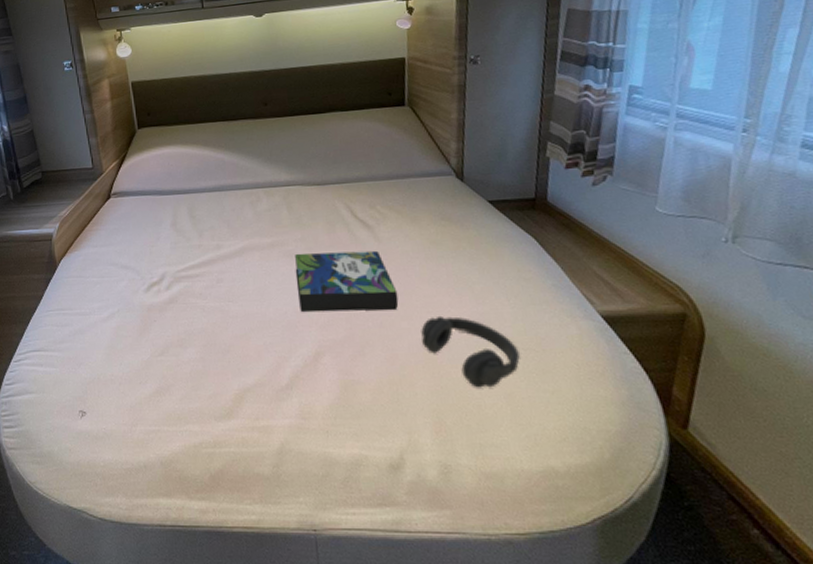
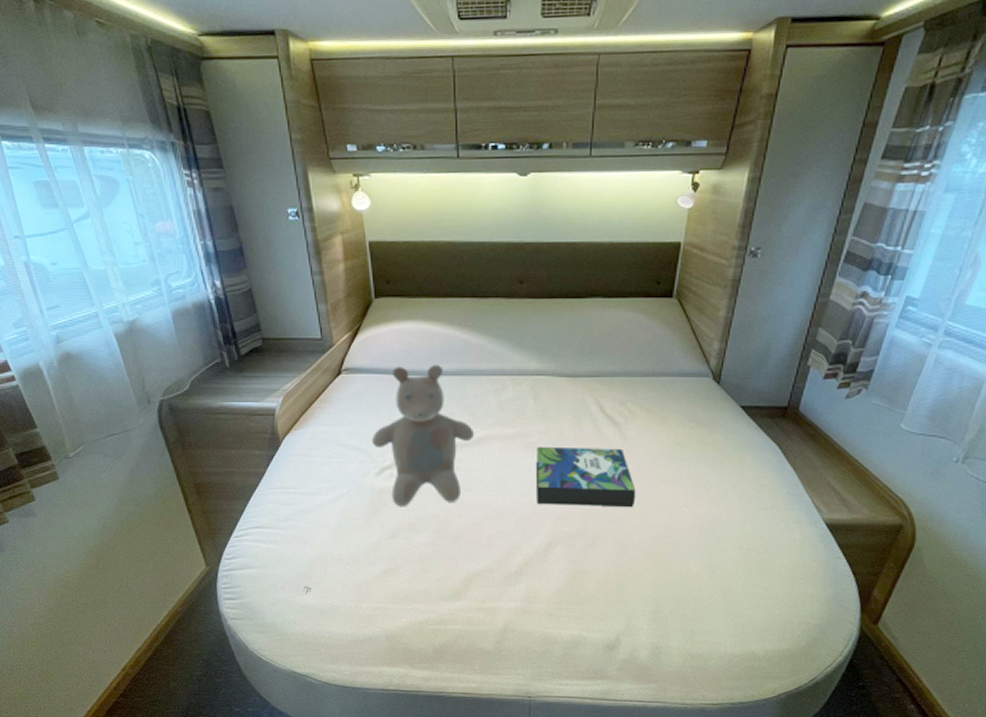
bear: none [139,183,235,323] -> present [371,365,475,507]
headphones: present [421,315,520,387] -> none [653,515,743,581]

